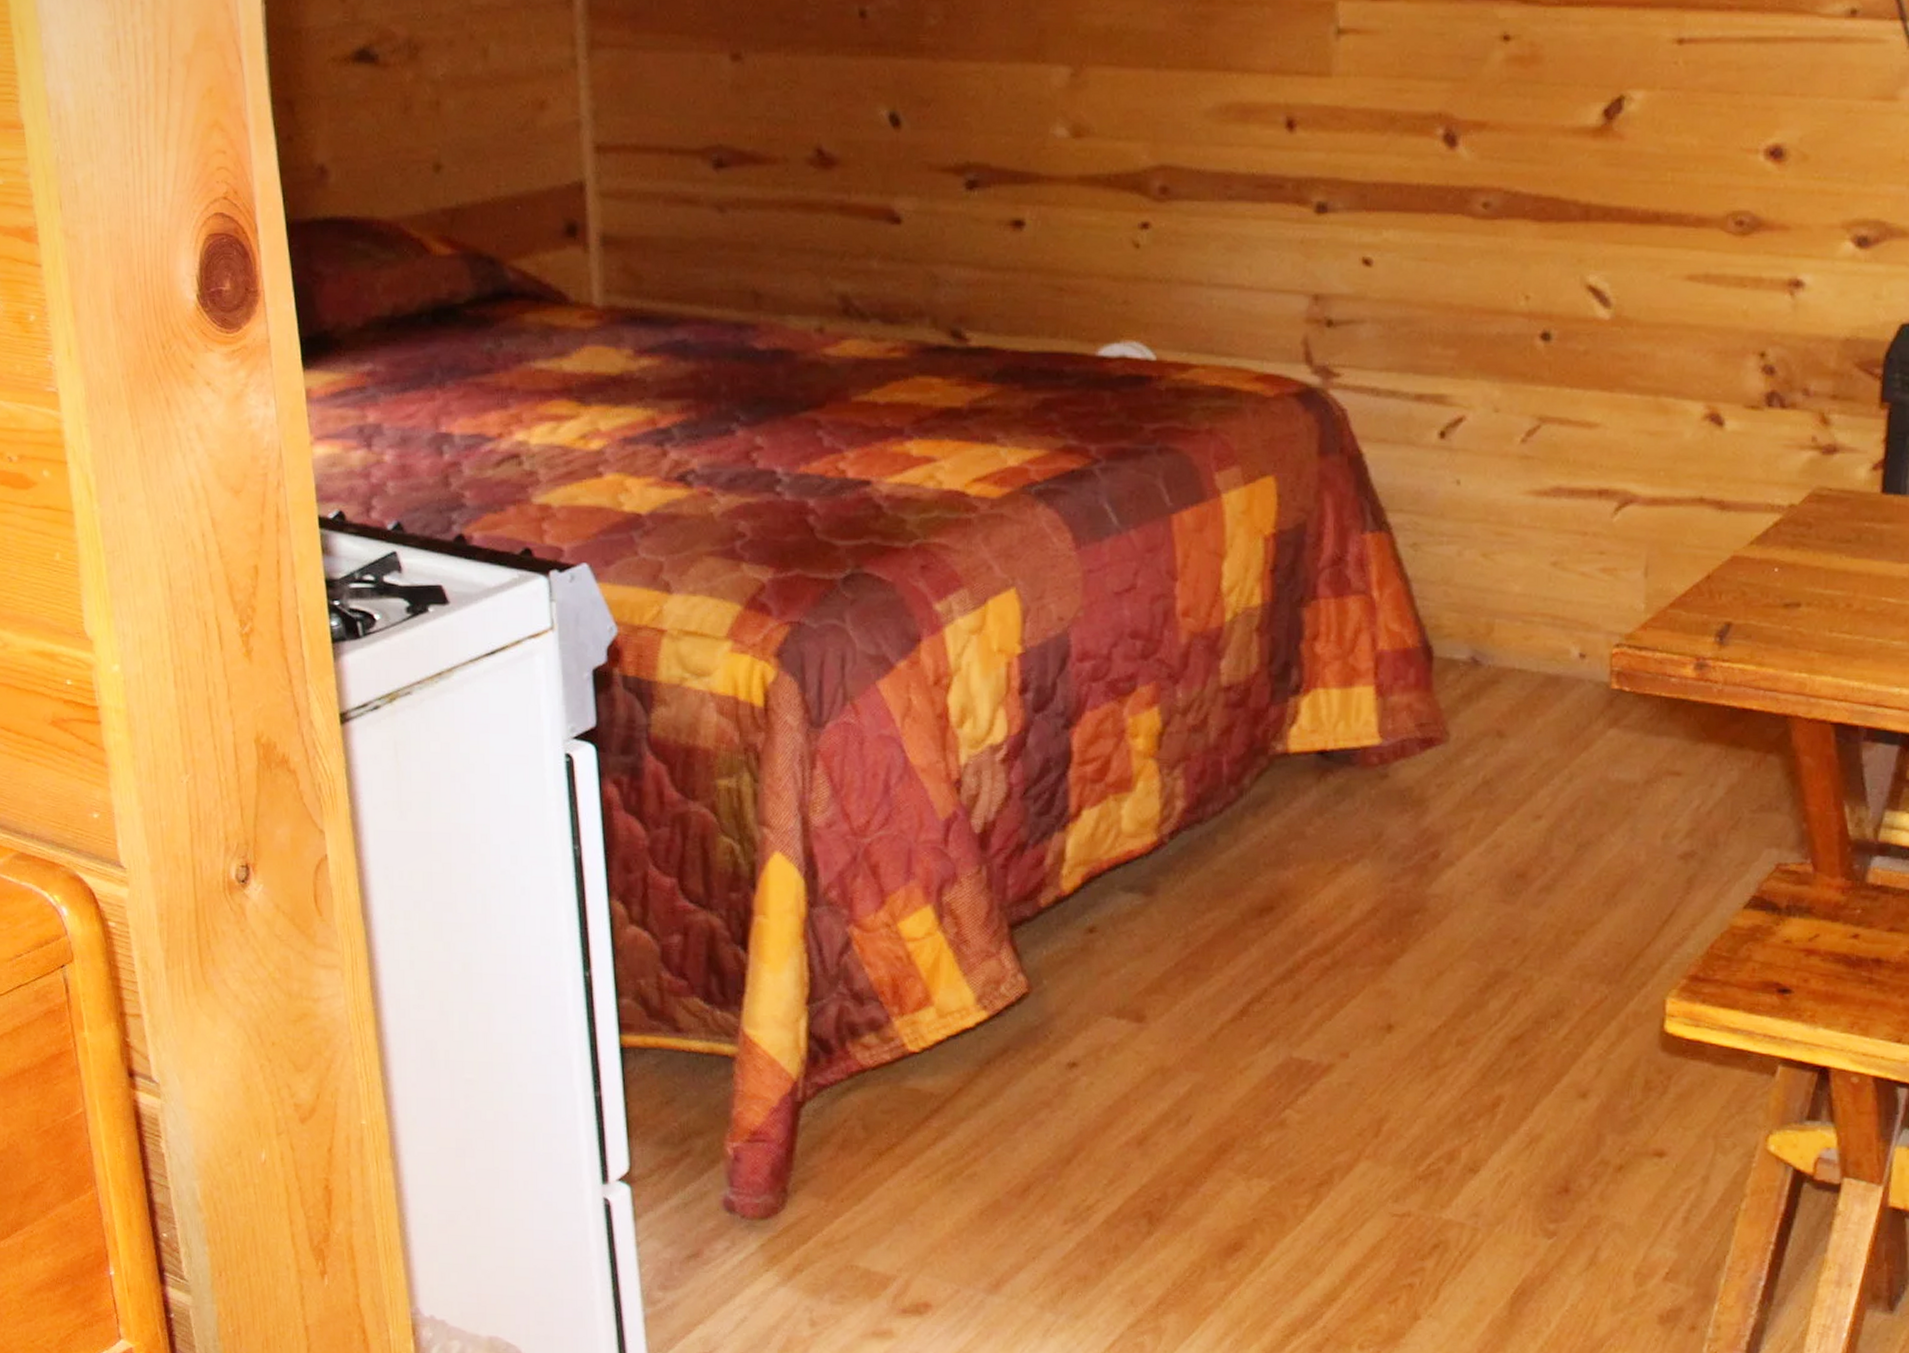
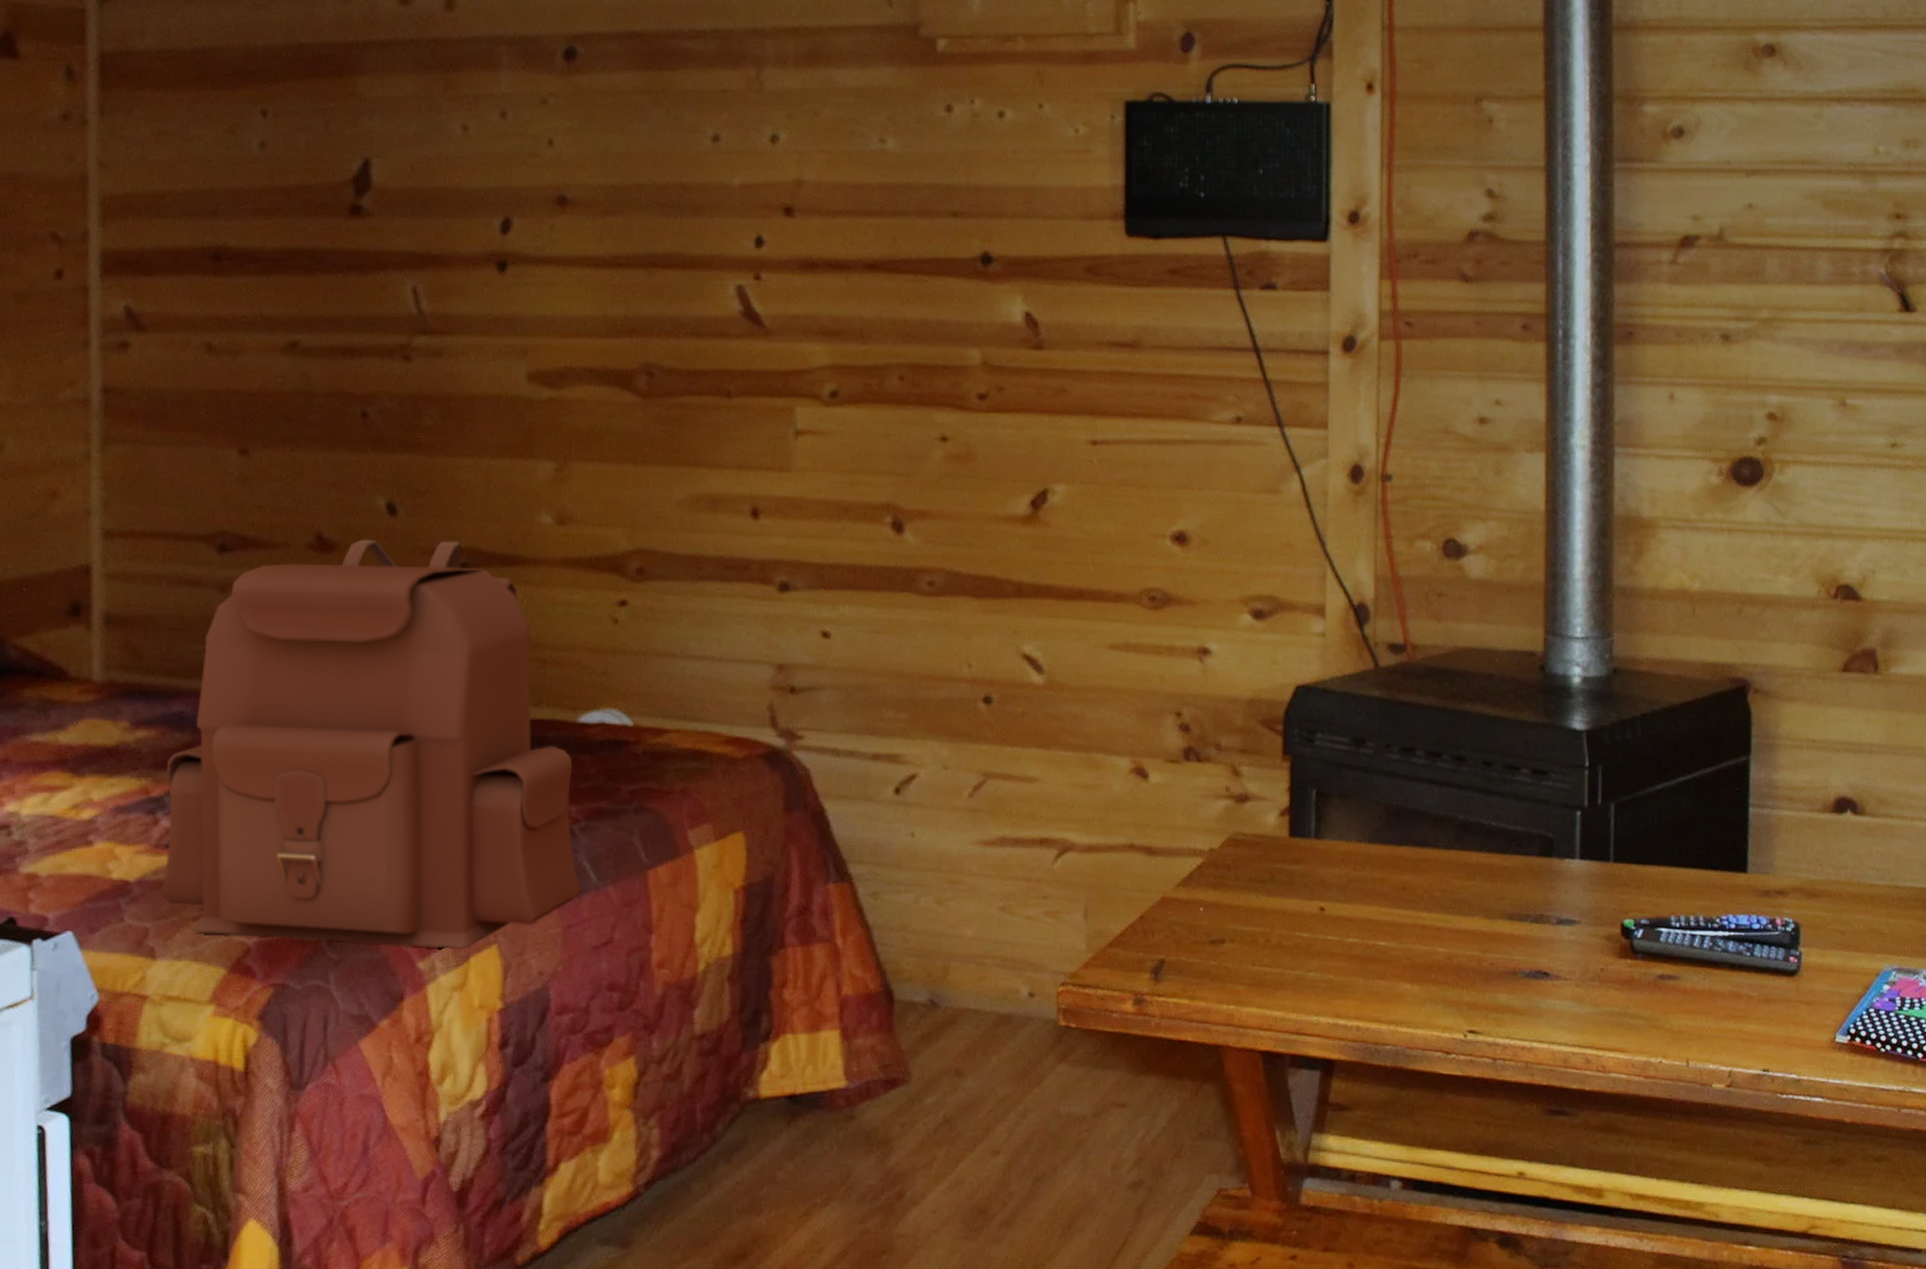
backpack: none [672,154,1103,592] -> present [160,539,582,950]

